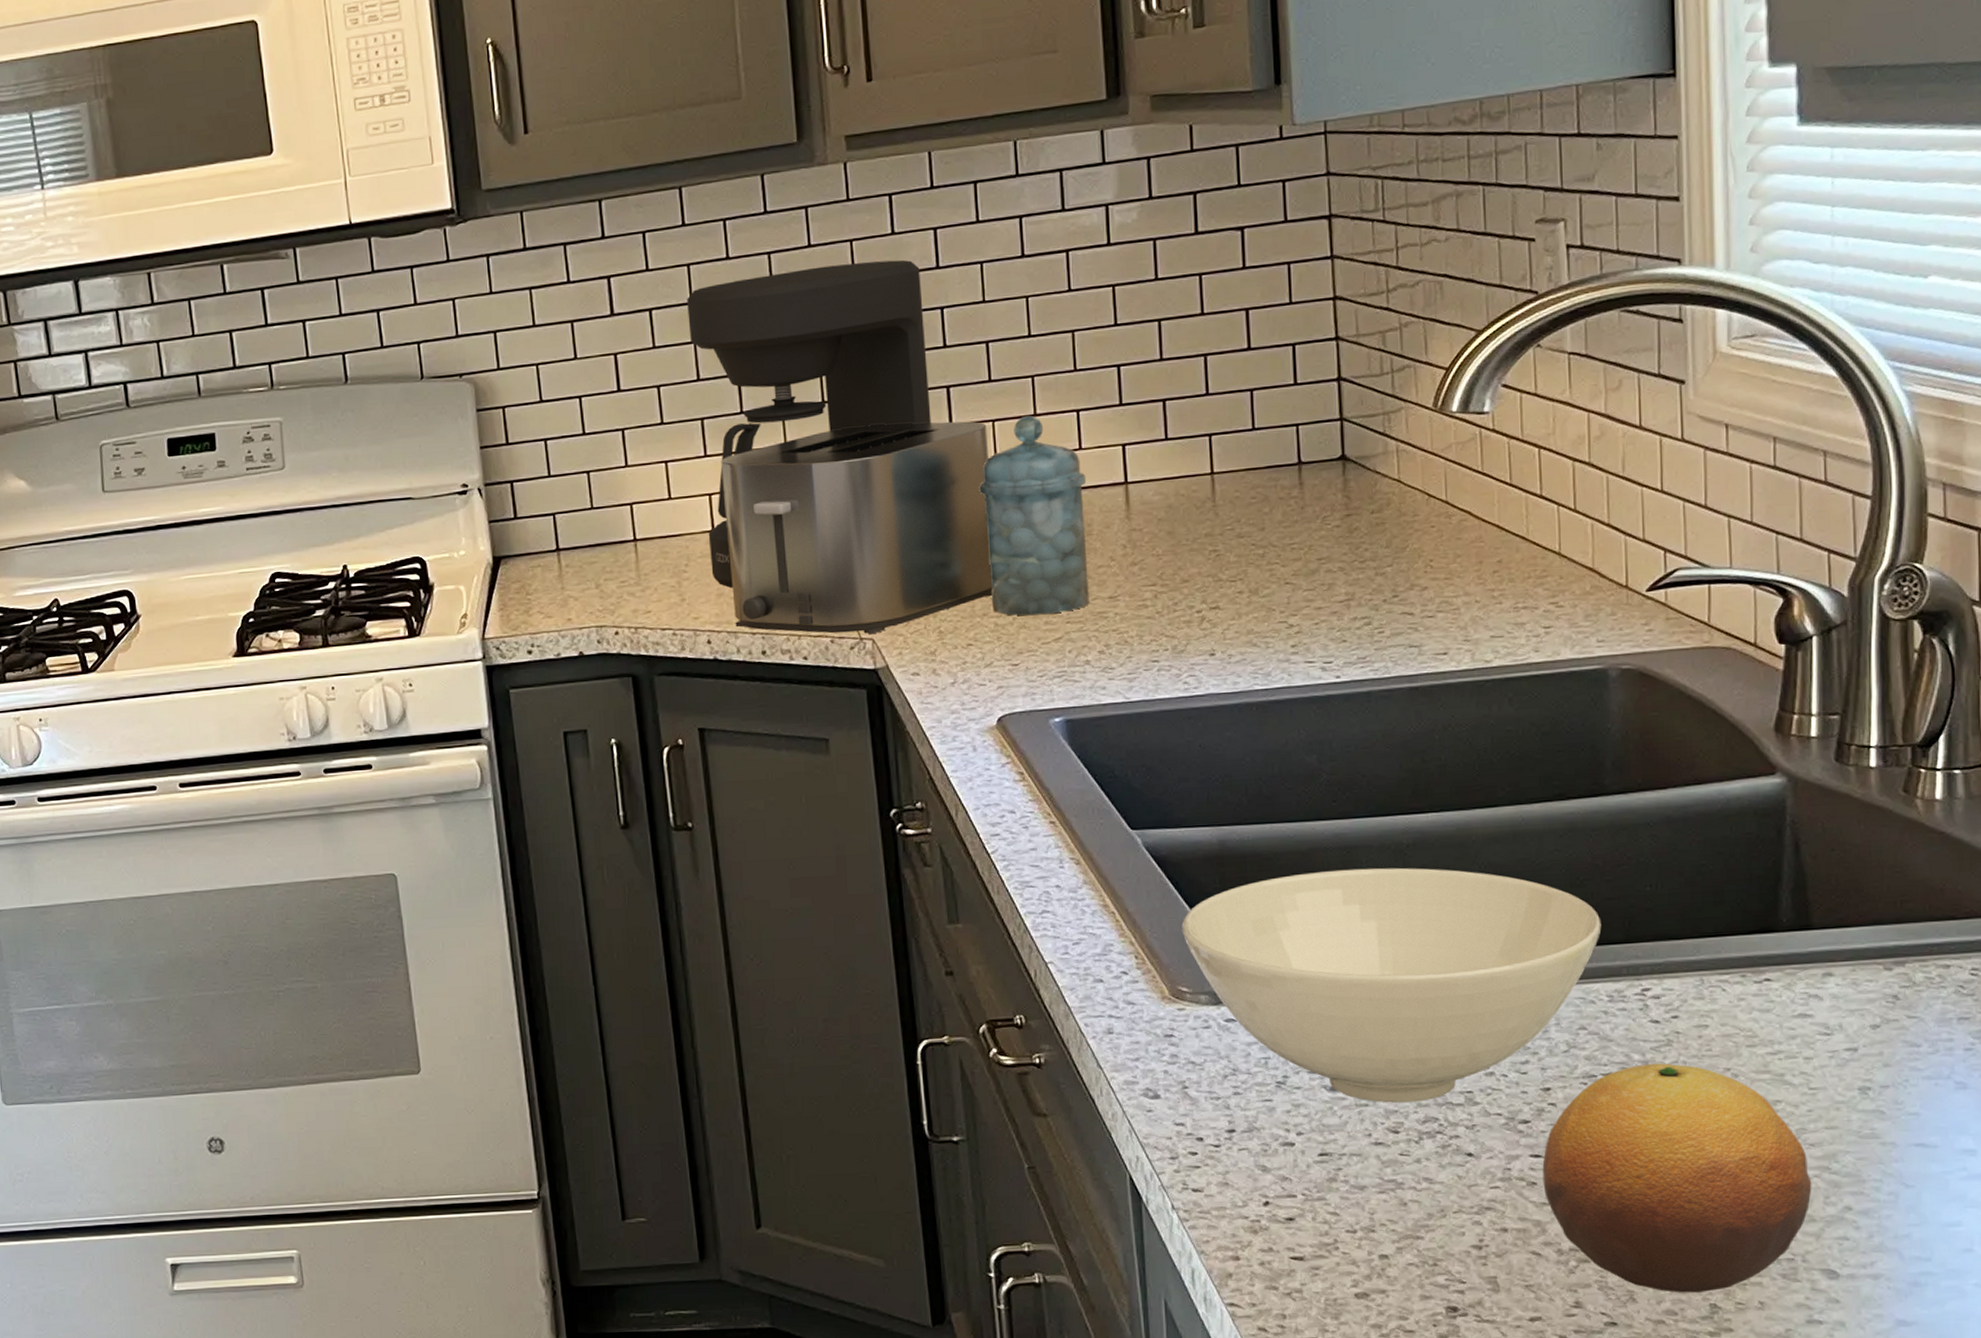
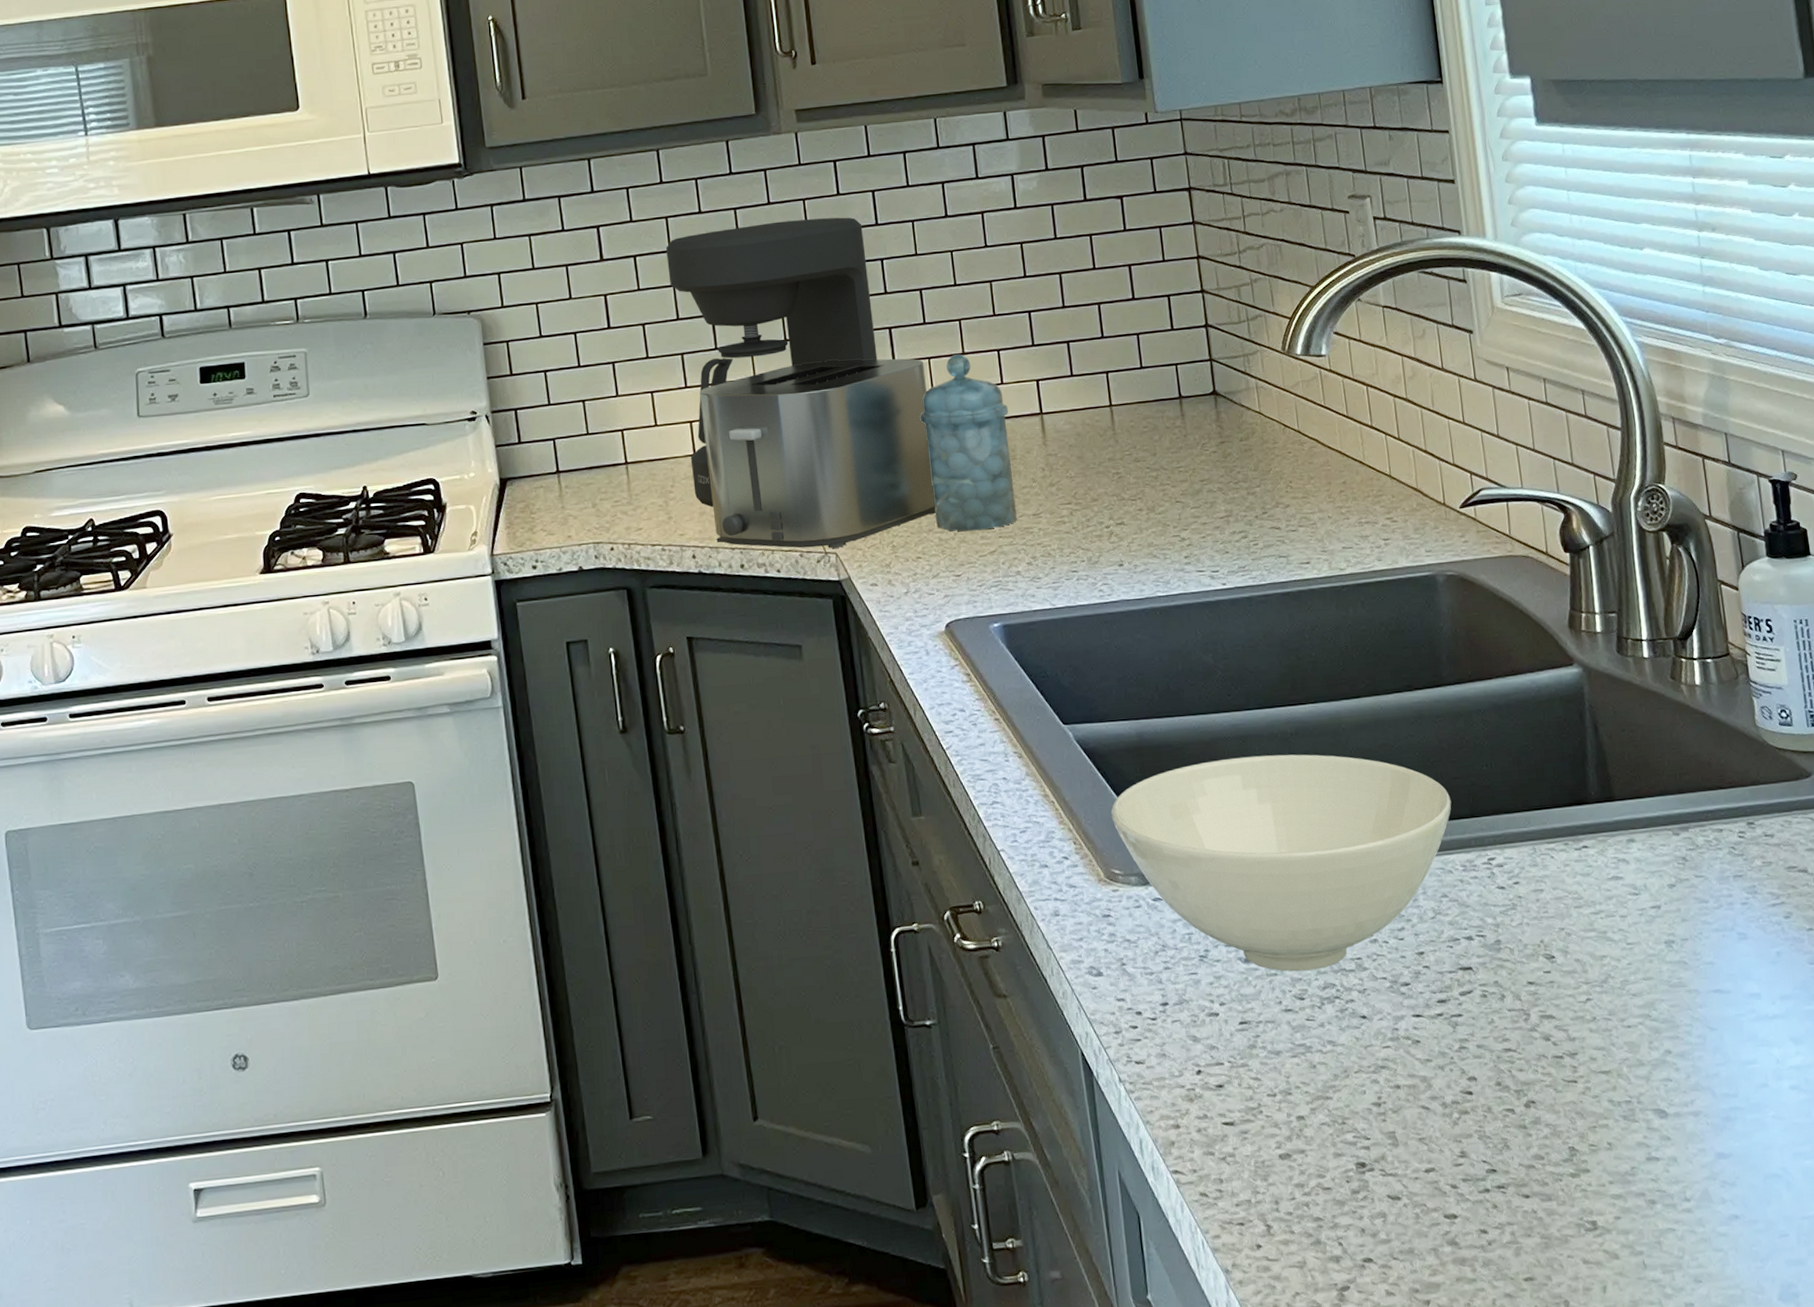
fruit: present [1542,1063,1812,1293] -> none [1423,925,1639,1138]

